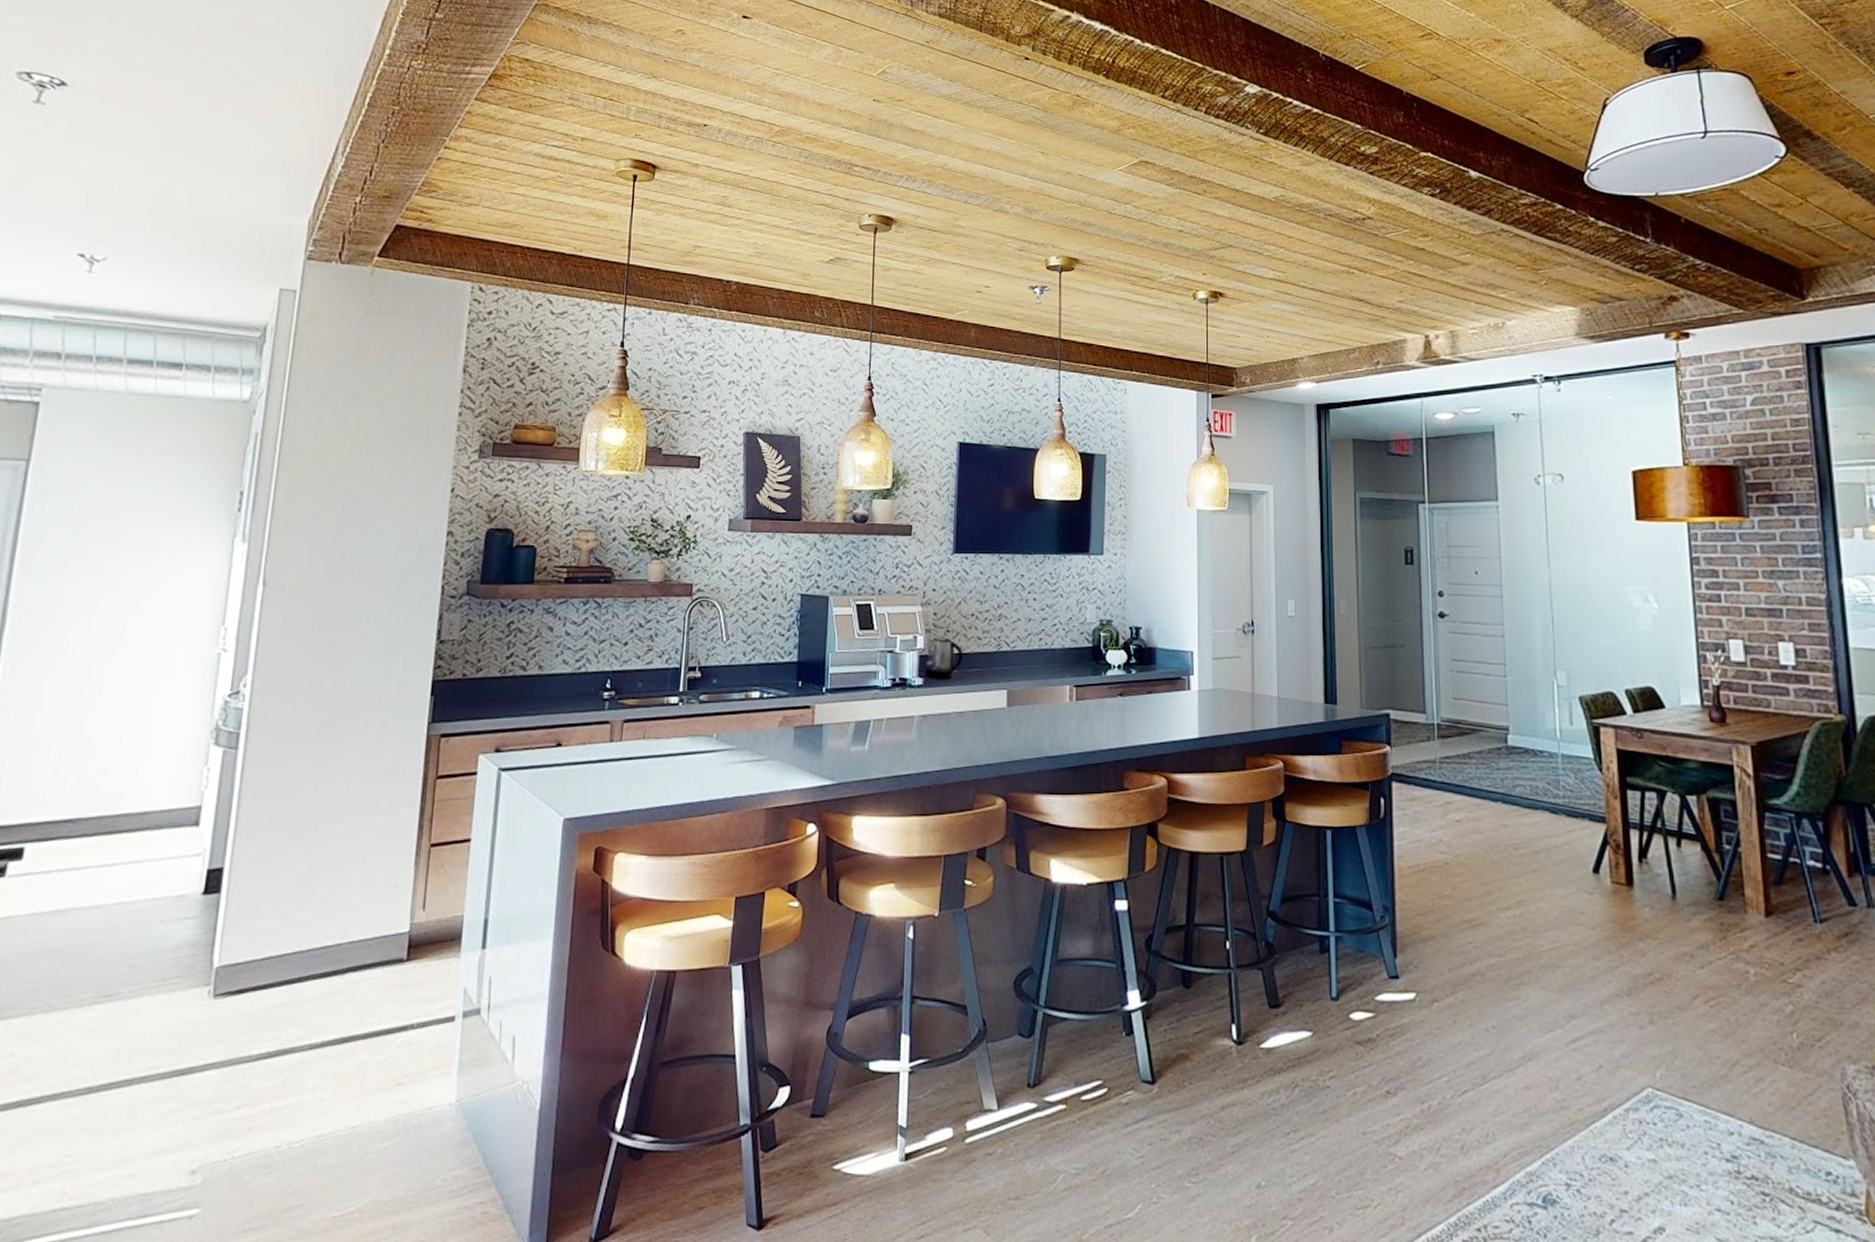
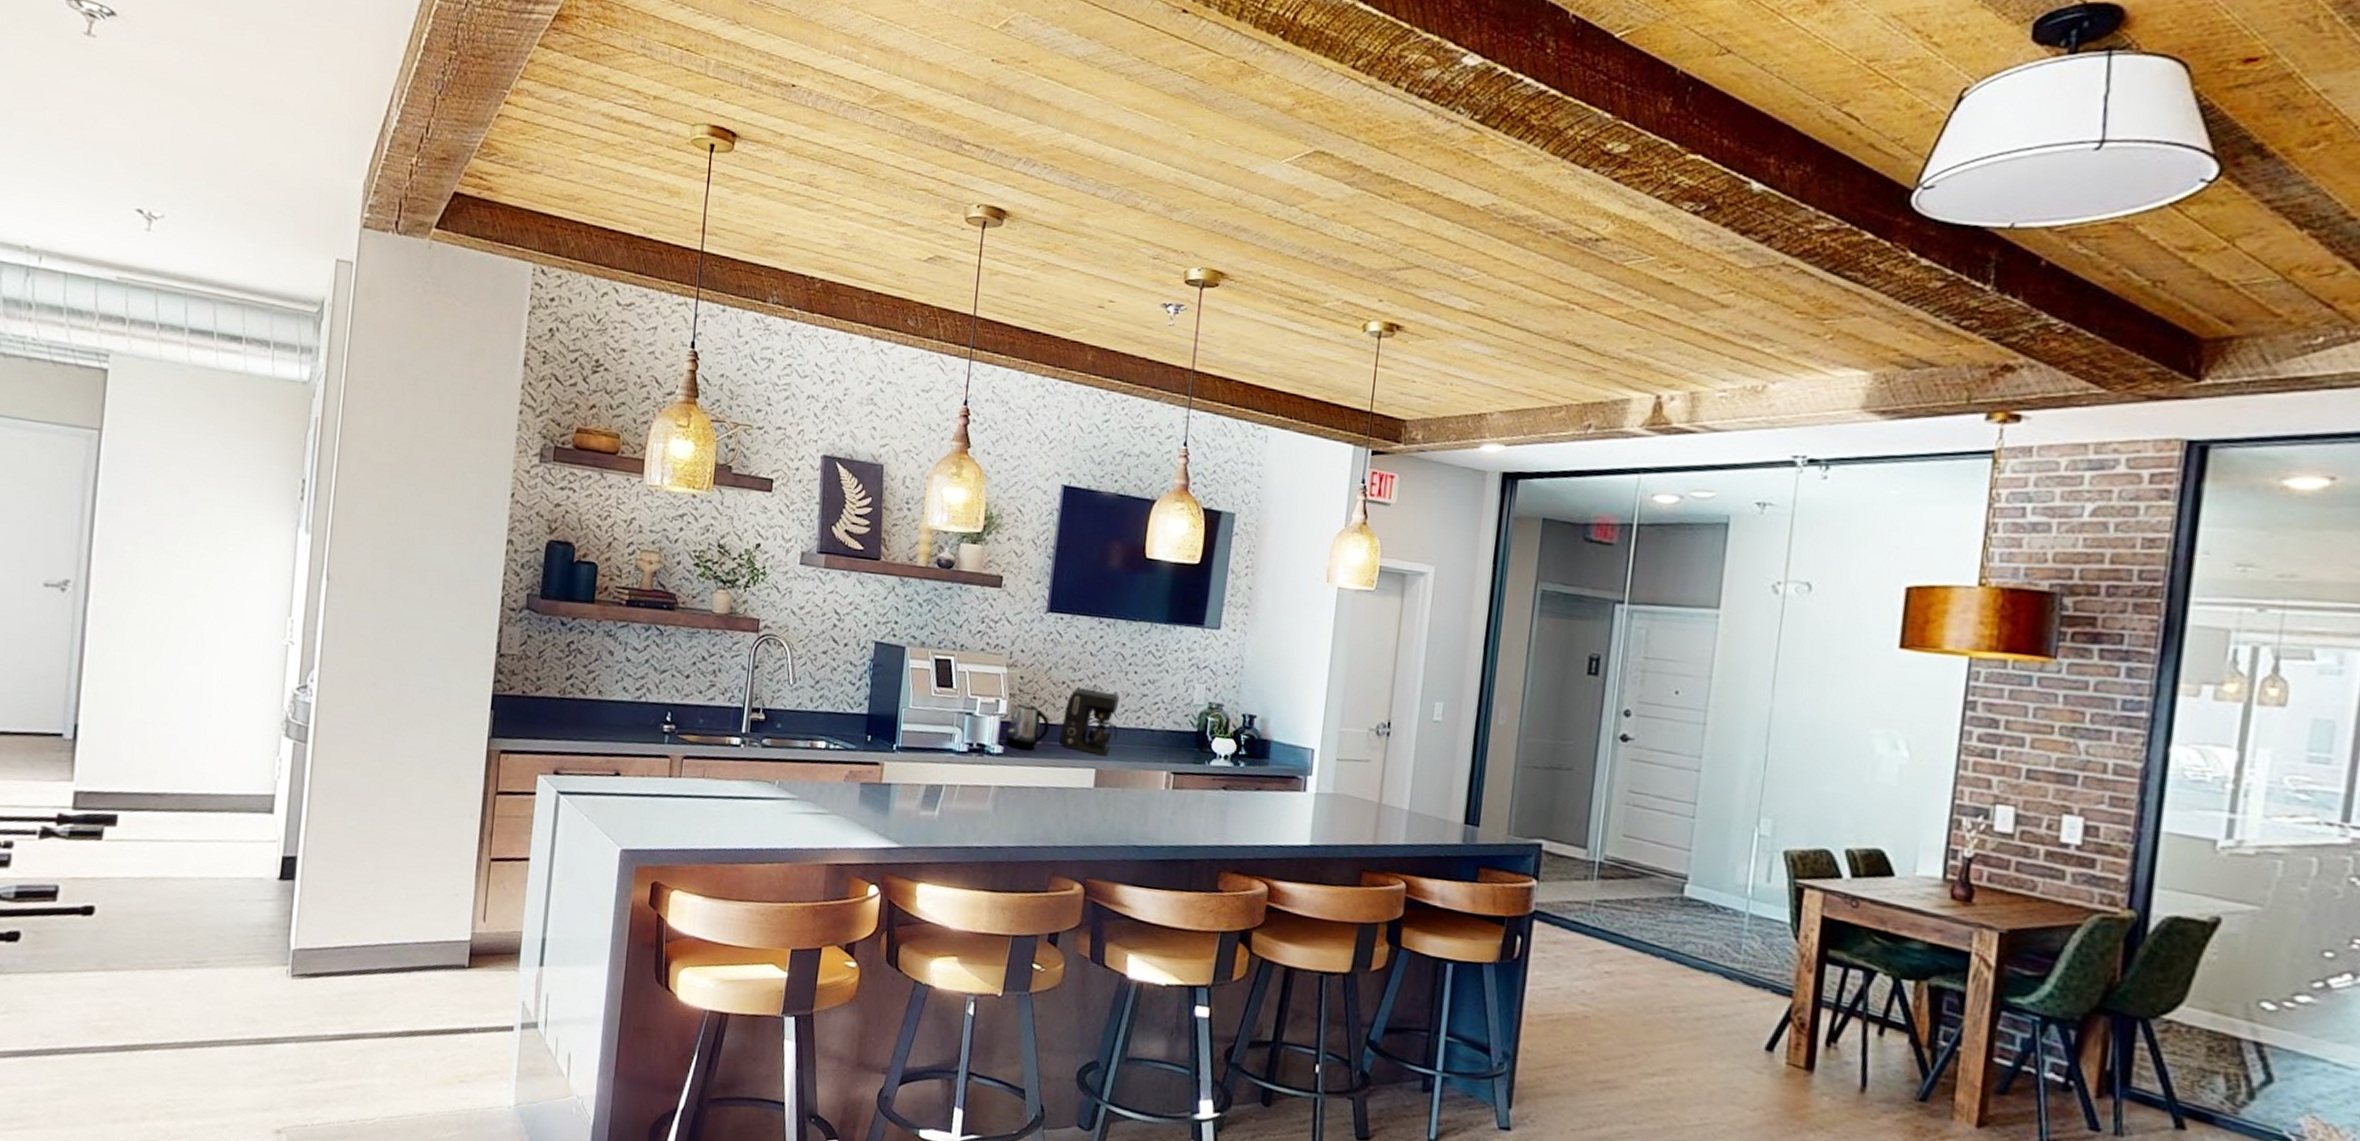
coffee maker: none [973,618,1024,678] -> present [1059,687,1120,756]

